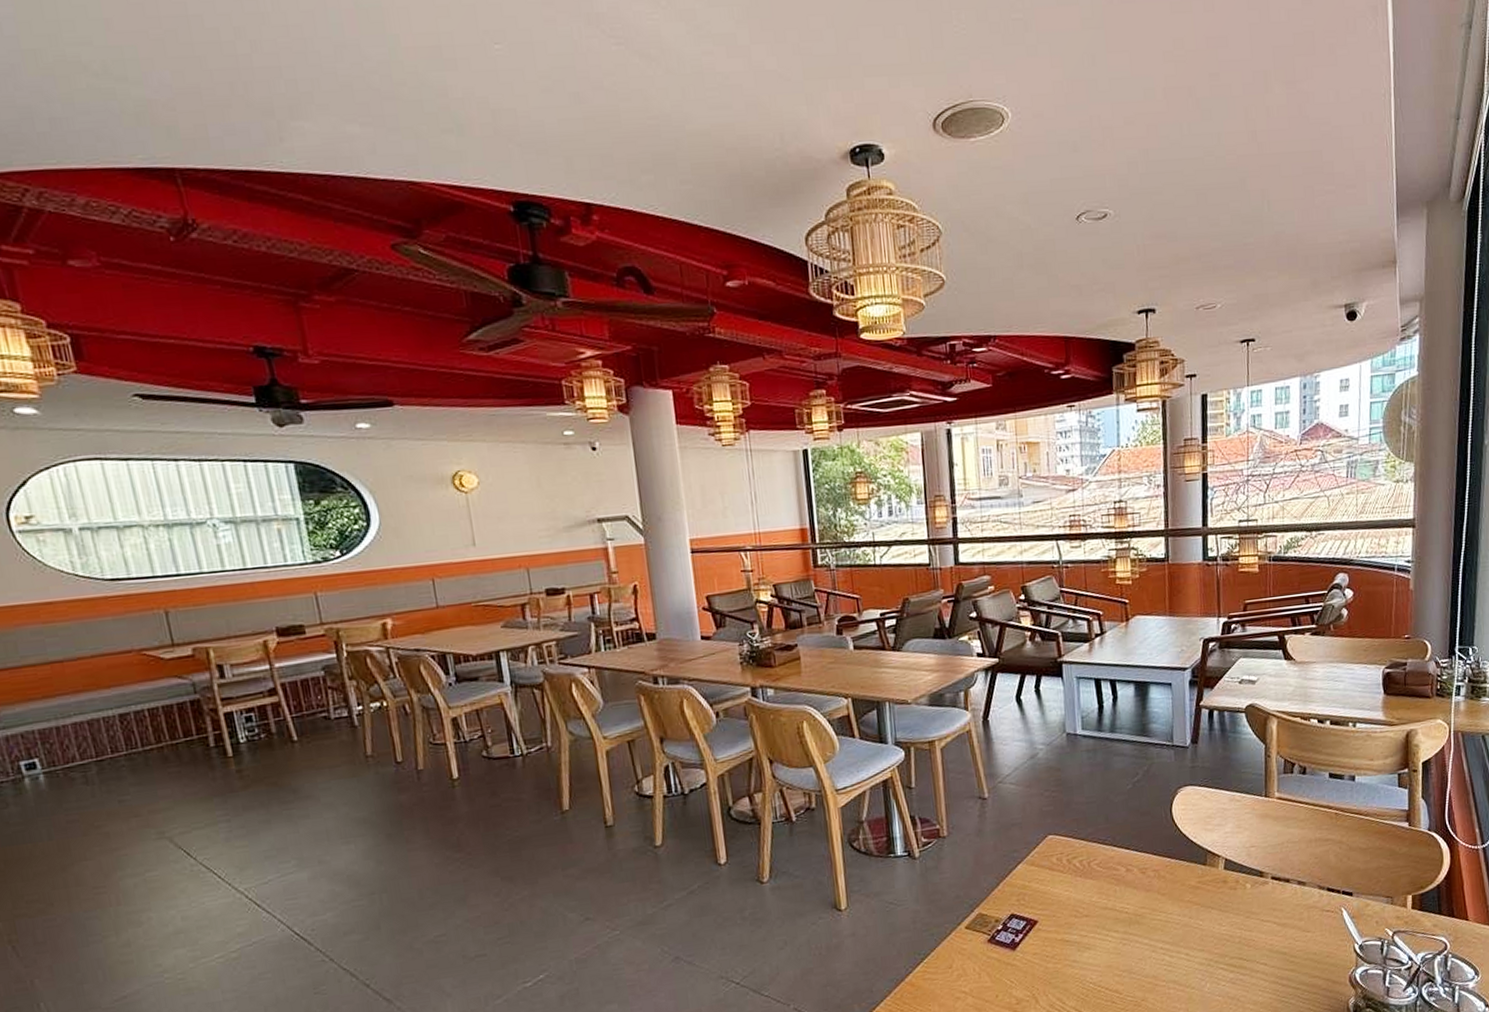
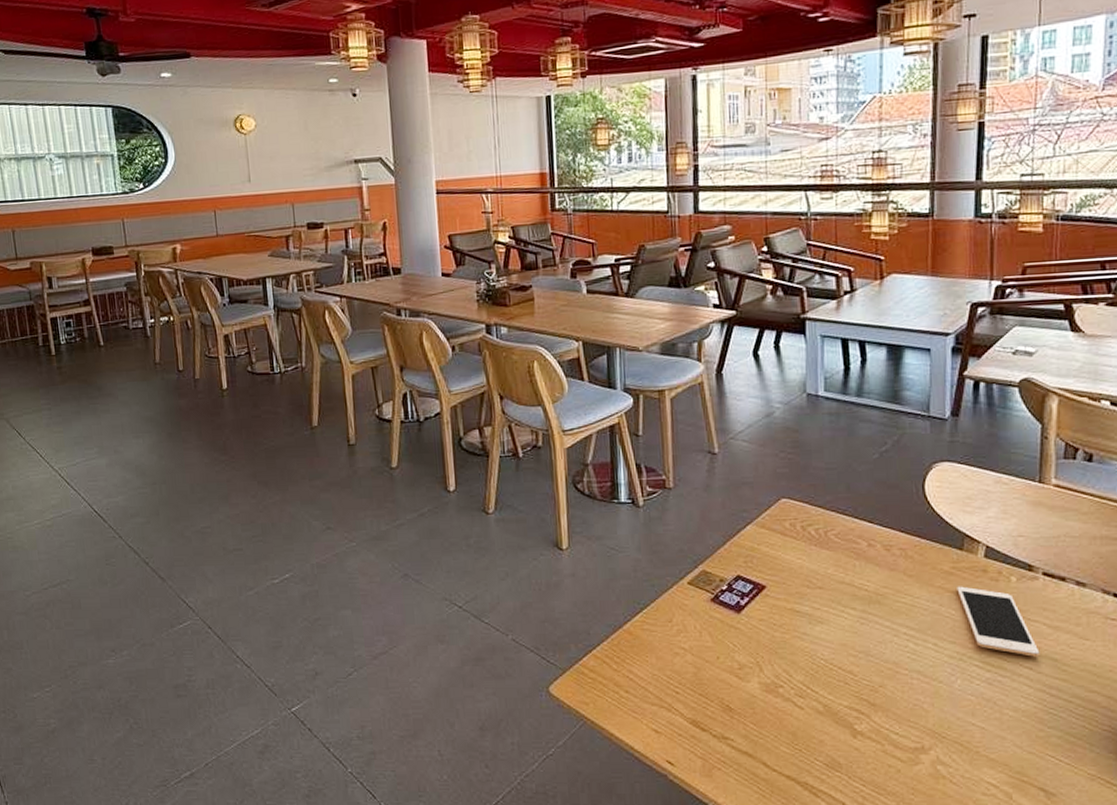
cell phone: none [1203,898,1272,954] -> present [957,586,1040,657]

